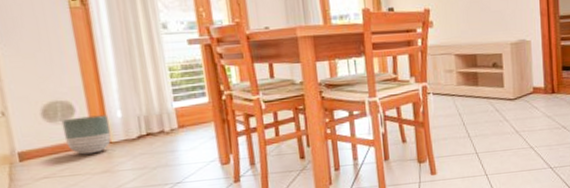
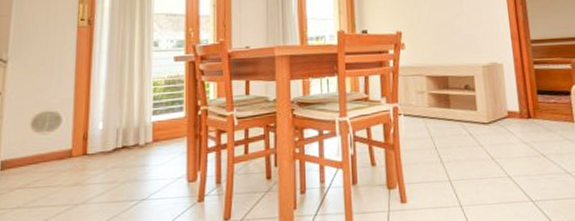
planter: present [61,115,112,155] -> none [46,126,91,166]

